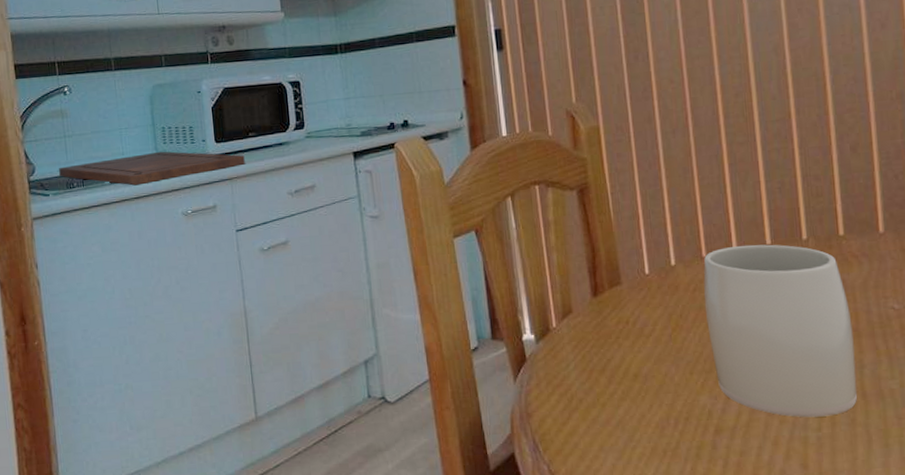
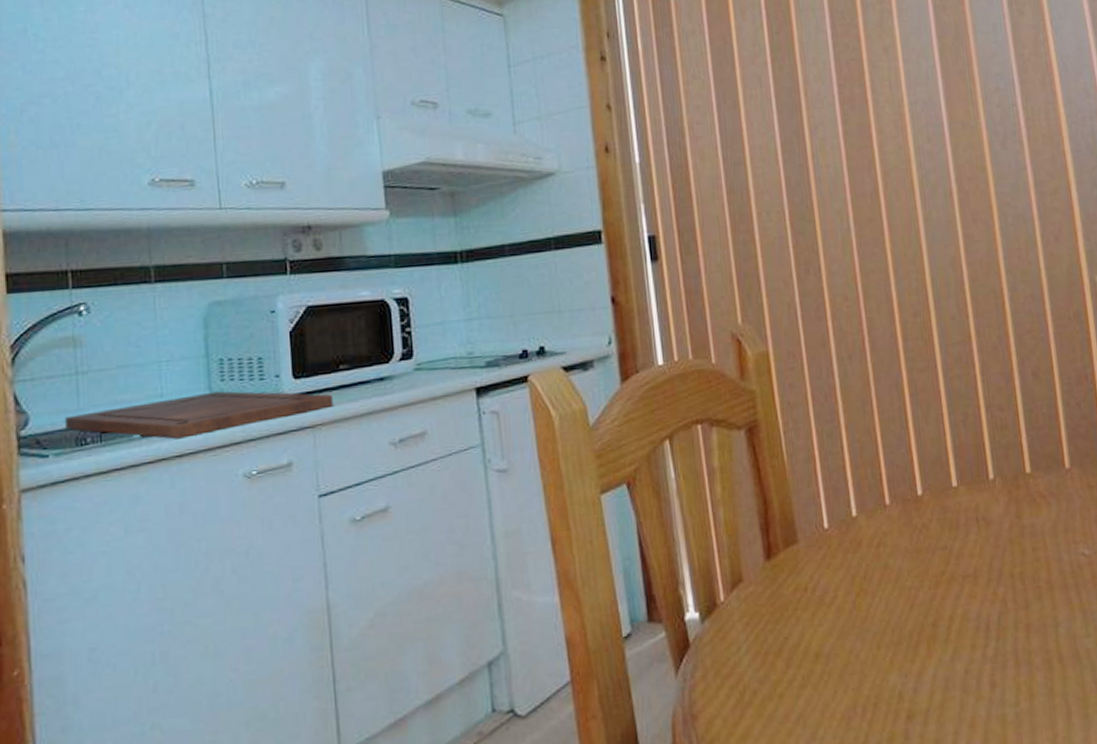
mug: present [703,244,858,418] -> none [887,486,1054,692]

